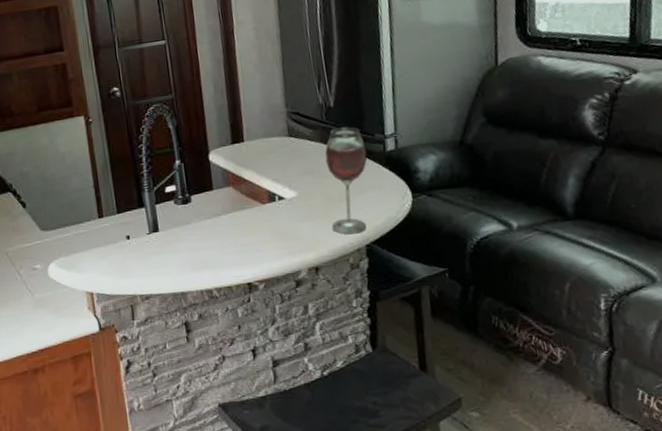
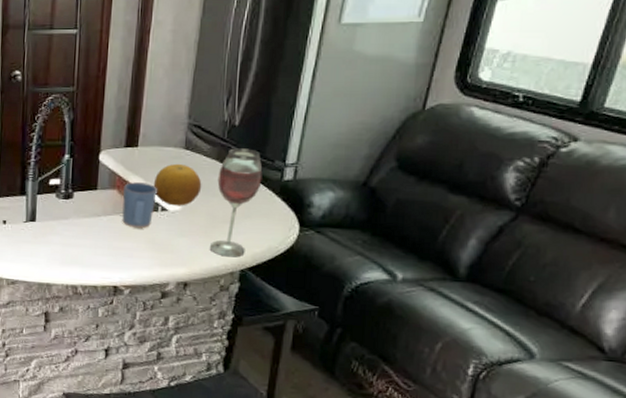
mug: none [238,175,272,222] -> present [122,182,157,229]
fruit: none [265,151,313,193] -> present [153,163,202,206]

